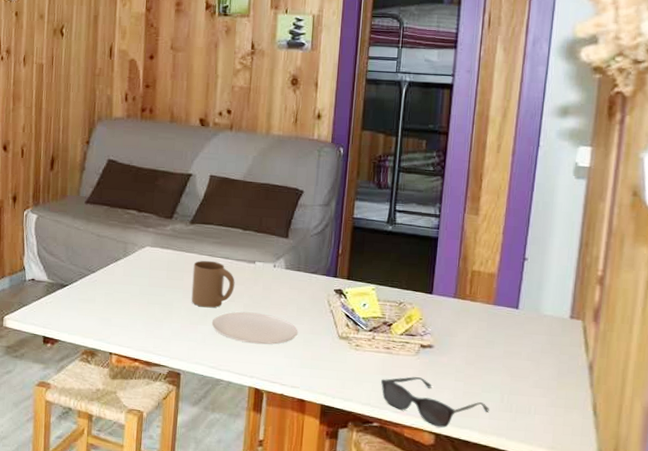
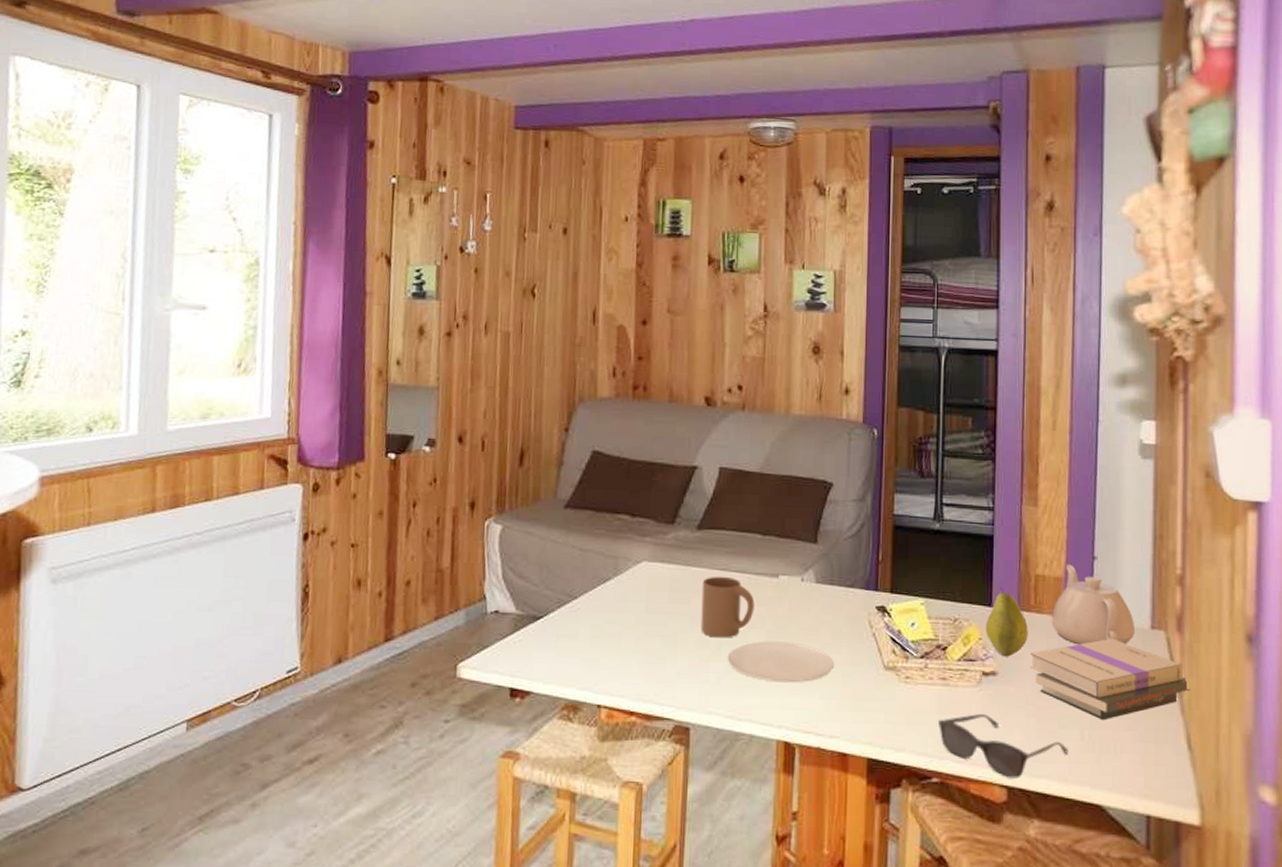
fruit: none [425,279,463,334] -> present [985,587,1028,657]
books: none [461,324,600,388] -> present [1029,638,1190,721]
teapot: none [482,263,556,329] -> present [1051,564,1134,645]

